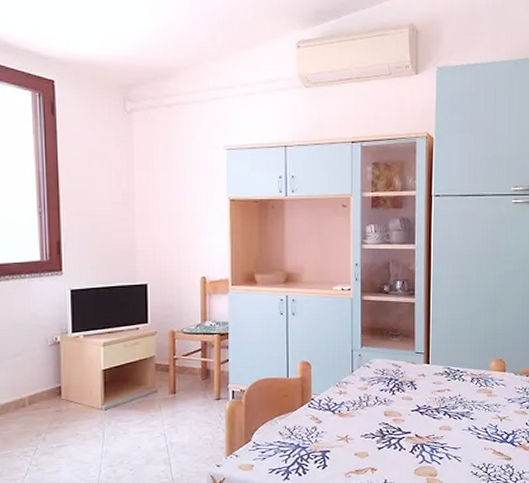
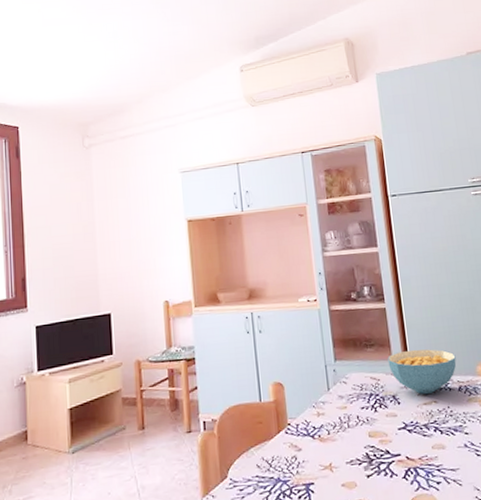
cereal bowl: none [410,342,473,382] -> present [388,349,457,394]

